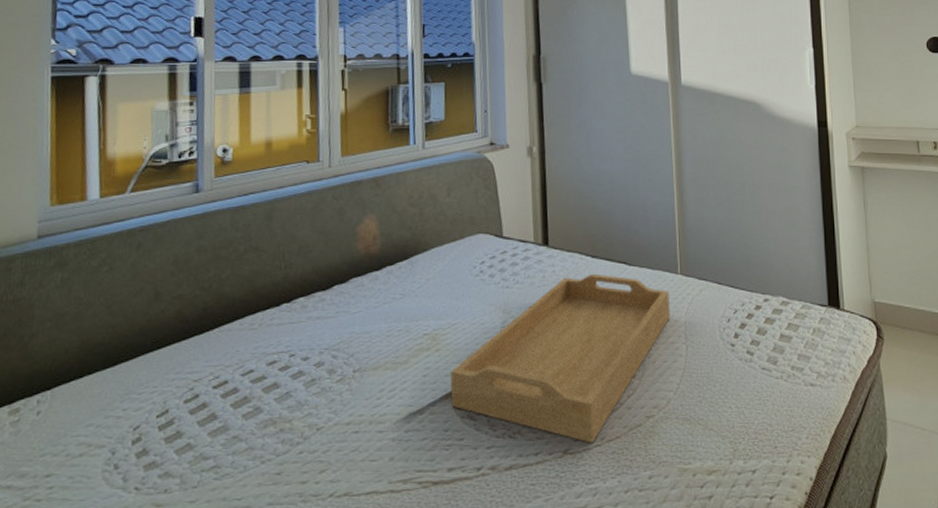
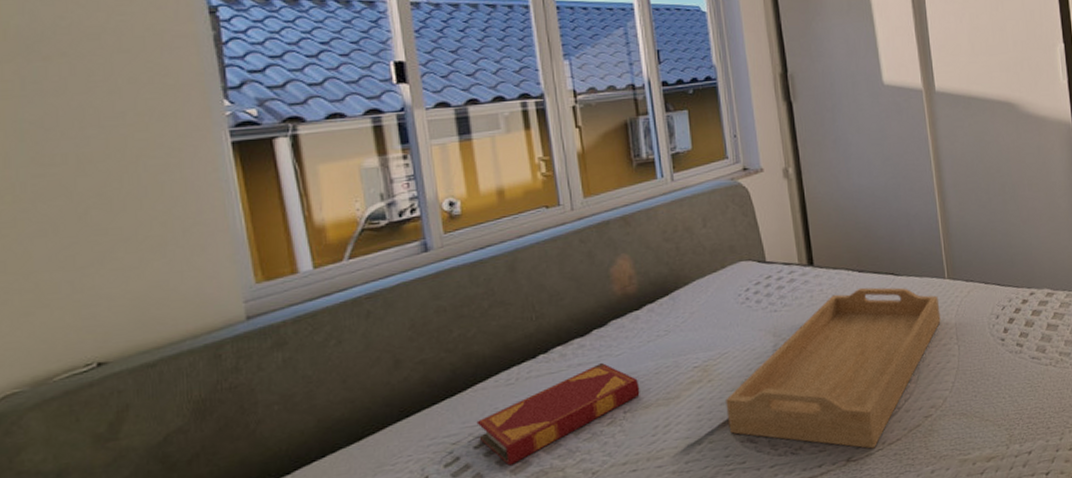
hardback book: none [218,318,371,410] -> present [476,362,640,466]

